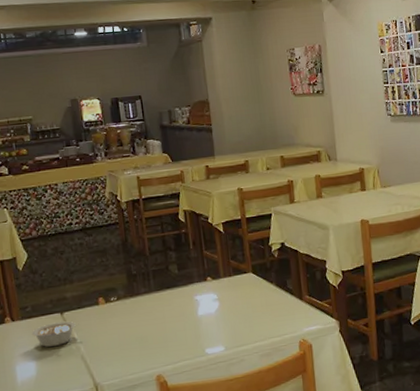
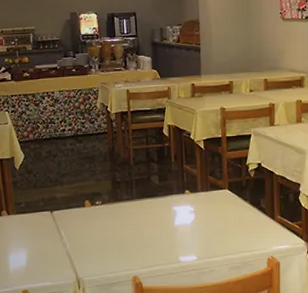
legume: present [32,321,79,347] -> none [25,219,67,241]

